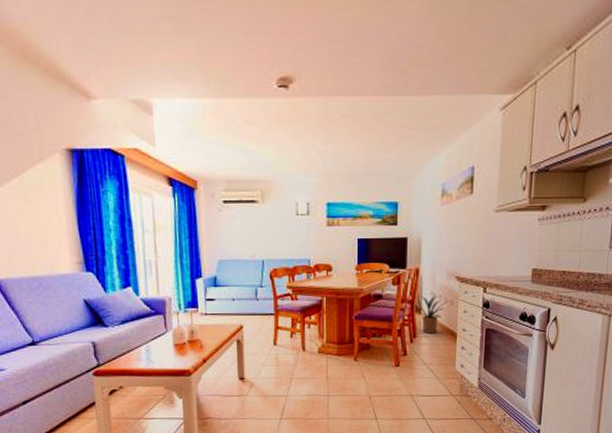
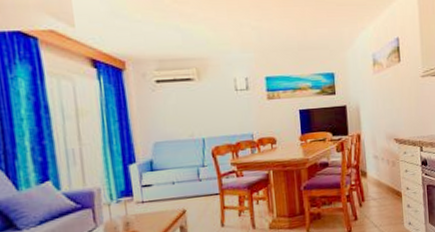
house plant: present [418,295,449,334] -> none [362,157,391,197]

